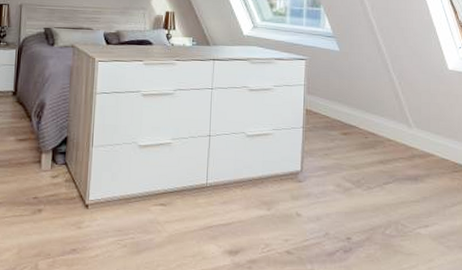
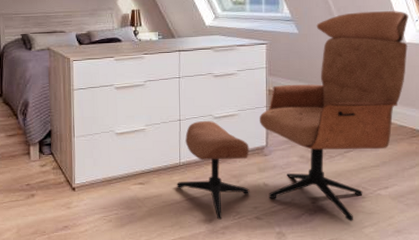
lounge chair: none [202,34,452,262] -> present [177,11,409,221]

